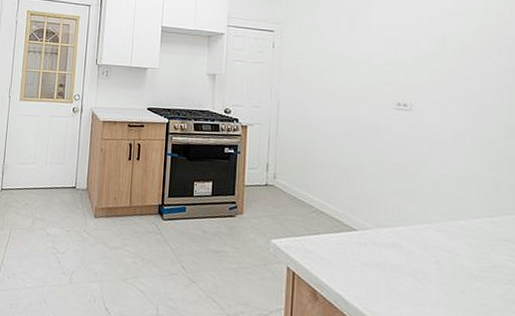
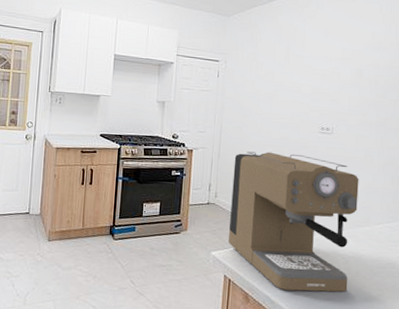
coffee maker: none [290,128,448,298] -> present [228,151,359,292]

